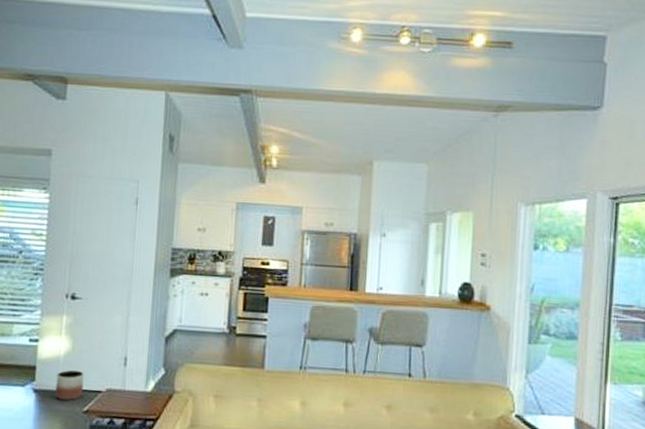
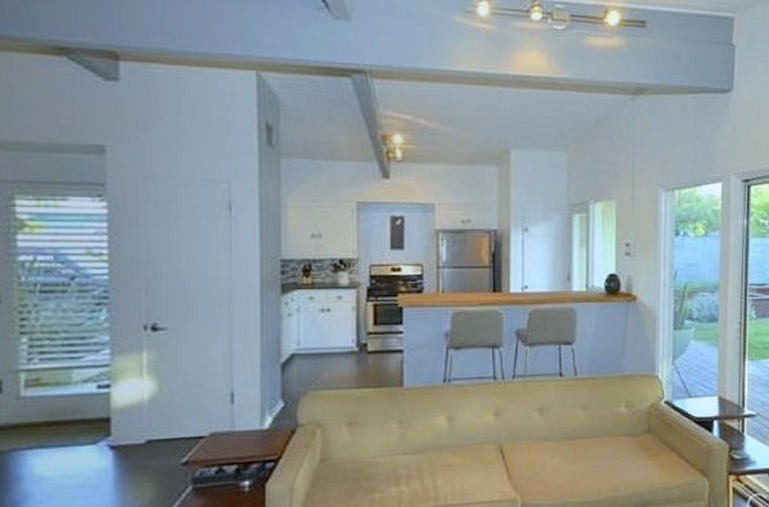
planter: present [55,370,84,400] -> none [141,415,179,454]

